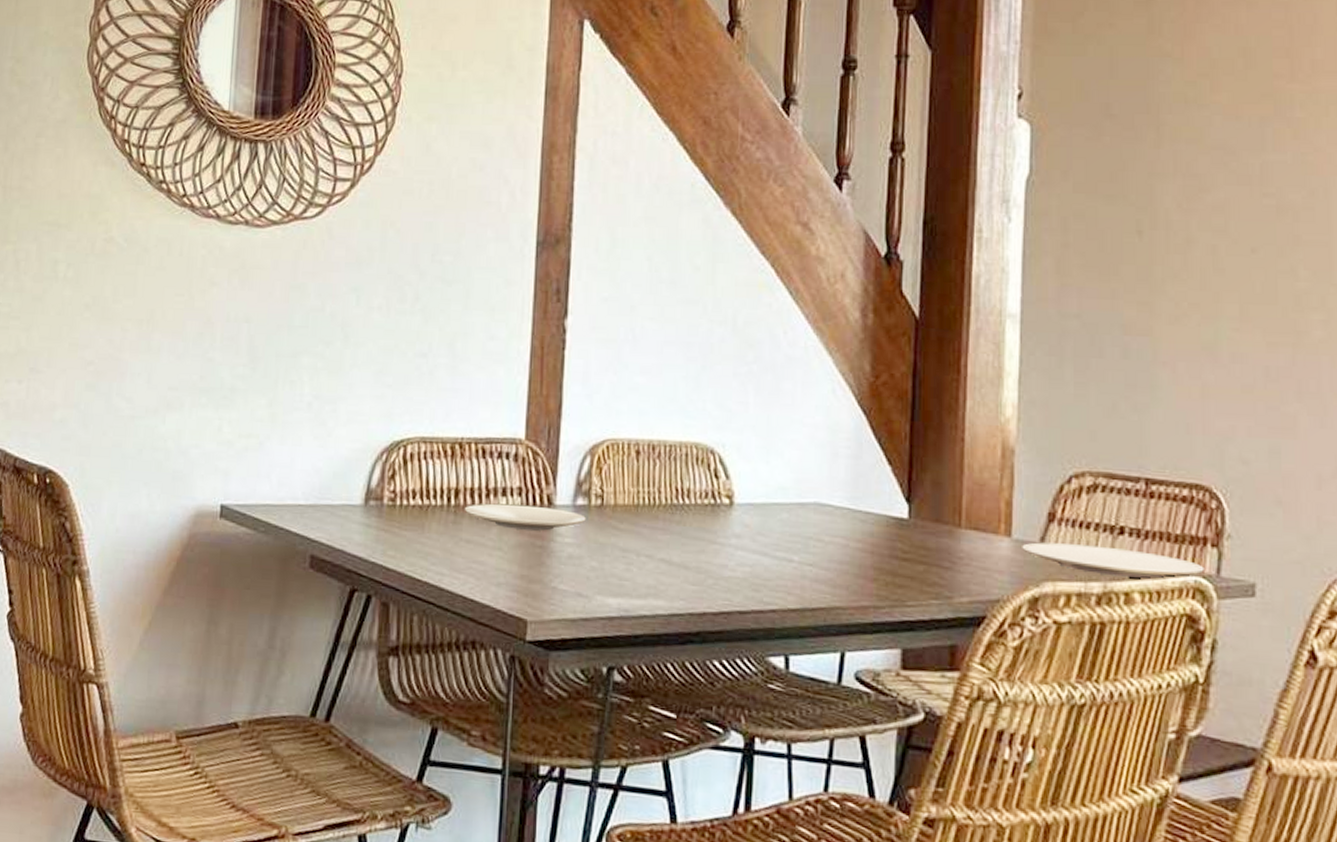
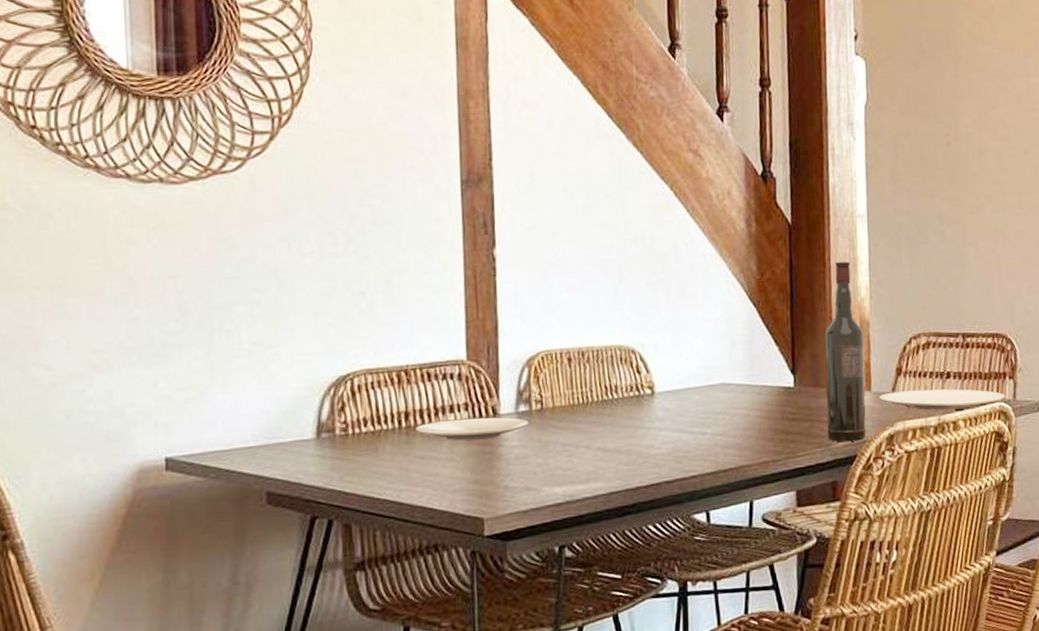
wine bottle: none [948,370,1006,599] -> present [825,261,867,442]

